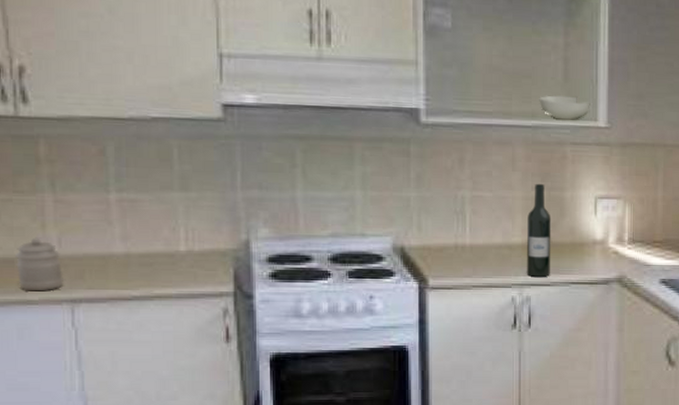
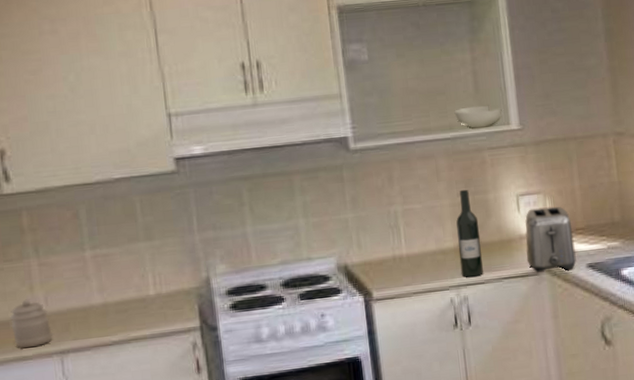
toaster: none [597,214,650,283] -> present [525,206,576,273]

